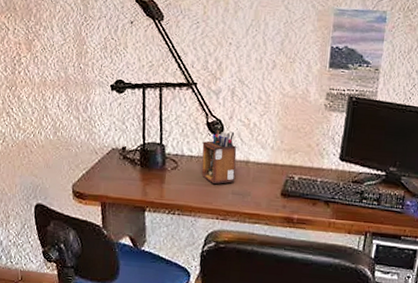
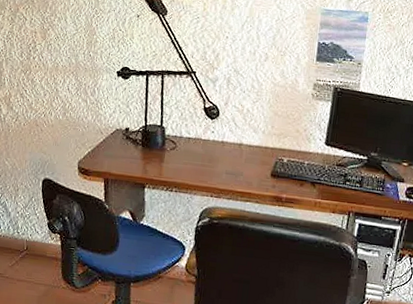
desk organizer: present [202,129,237,184] -> none [198,114,231,164]

